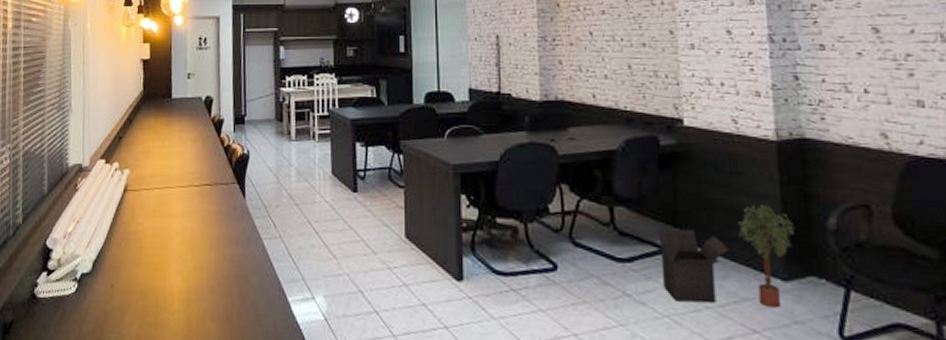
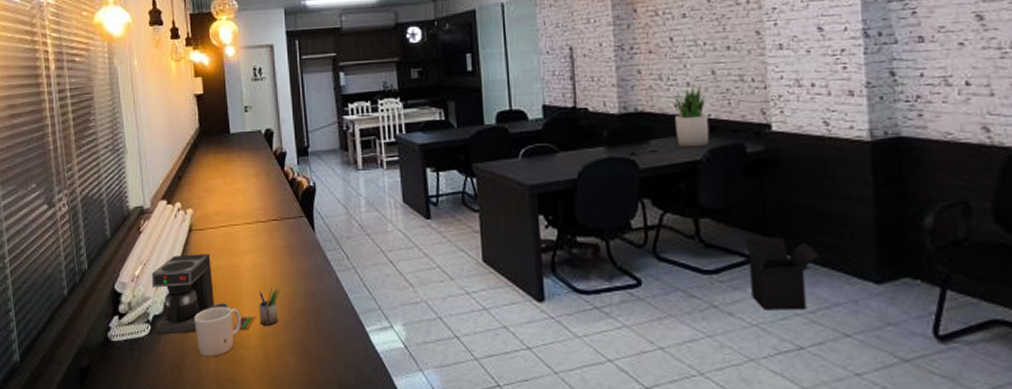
coffee maker: none [82,213,206,294] -> present [151,253,279,335]
mug: none [120,268,167,319] -> present [194,306,241,357]
planter: none [593,78,624,138] -> present [674,85,709,148]
potted tree: present [738,205,795,308] -> none [829,208,890,311]

